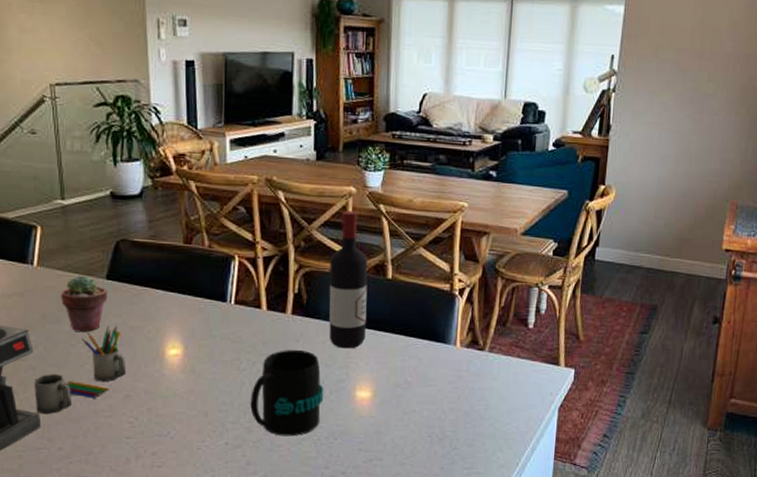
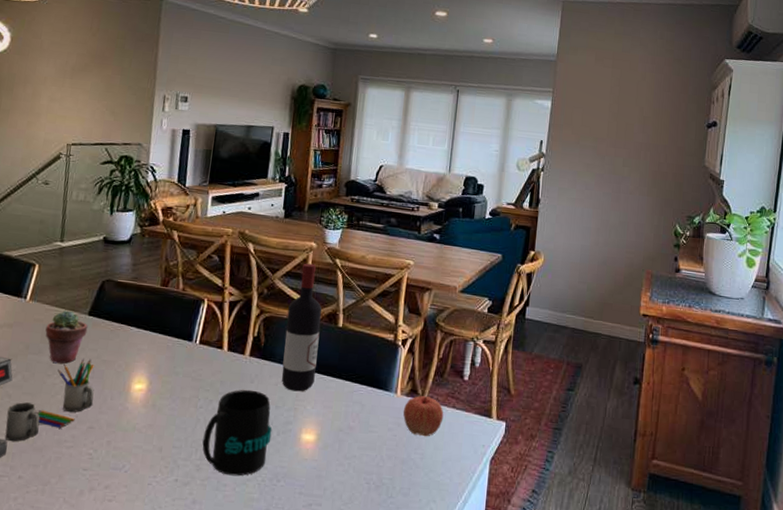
apple: none [463,347,508,388] -> present [403,396,444,437]

